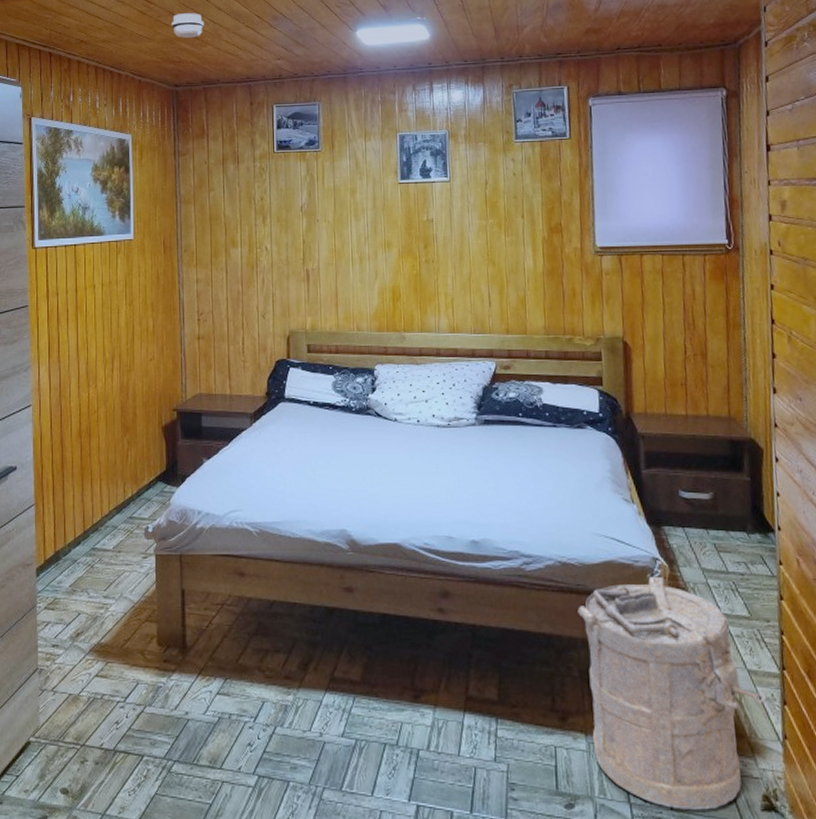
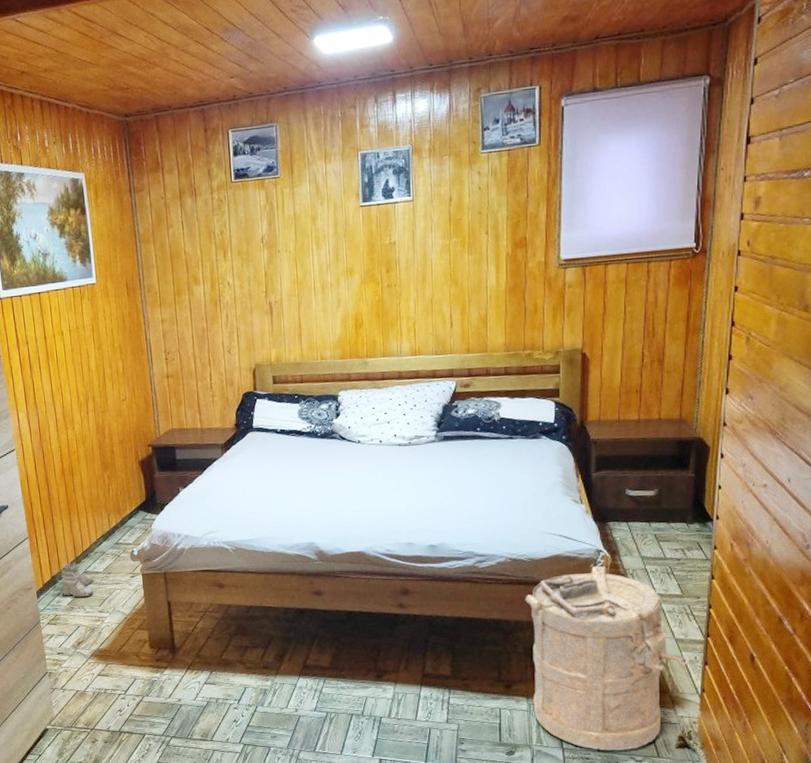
boots: none [64,536,101,579] -> present [61,562,94,598]
smoke detector: present [171,13,204,38] -> none [115,30,150,61]

